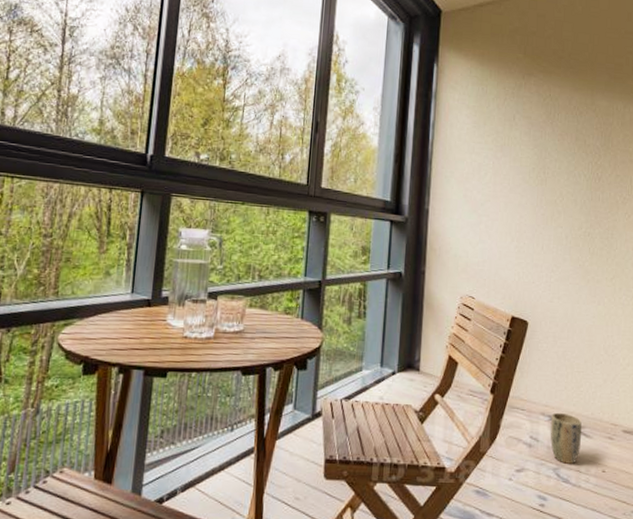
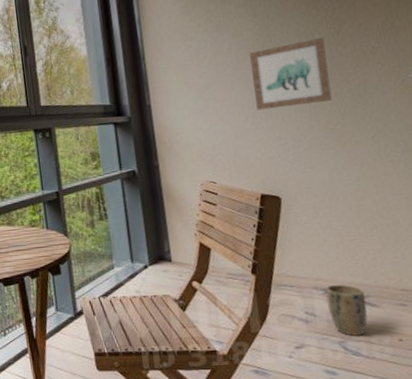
wall art: none [522,179,587,239] -> present [250,37,332,111]

